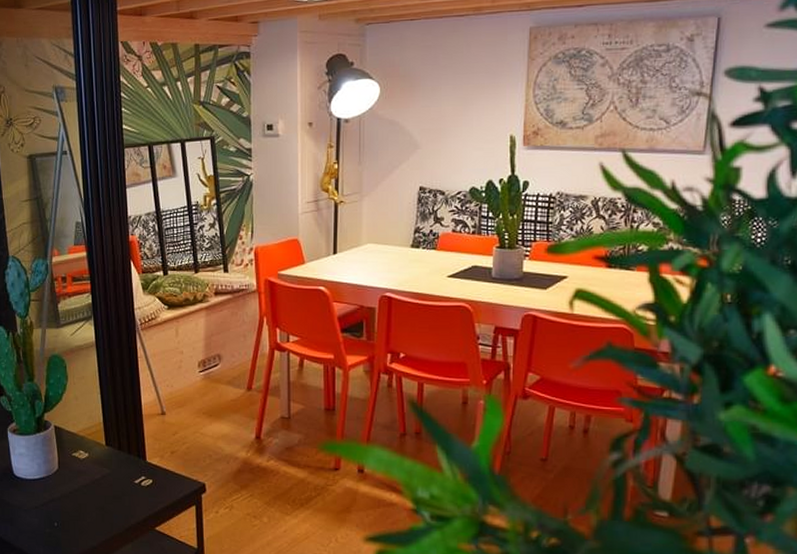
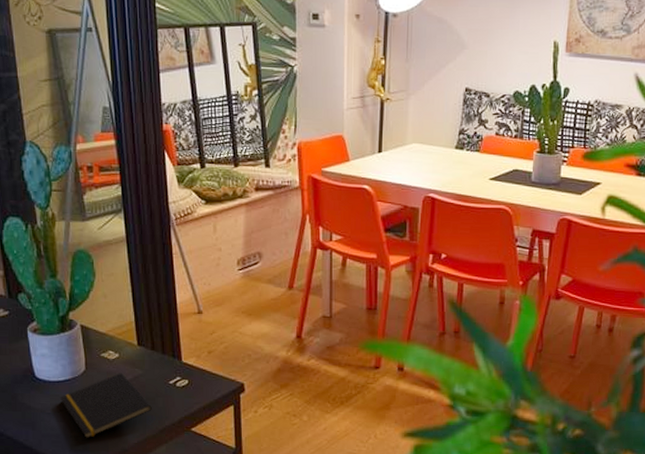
notepad: none [36,472,119,536] -> present [60,373,152,439]

